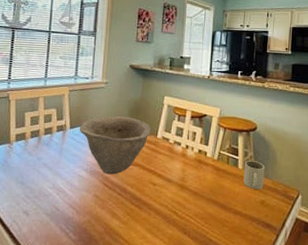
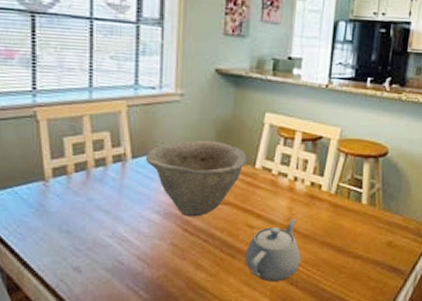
teapot: none [148,179,192,231] -> present [244,219,301,282]
mug: present [243,160,265,190] -> none [367,193,395,229]

